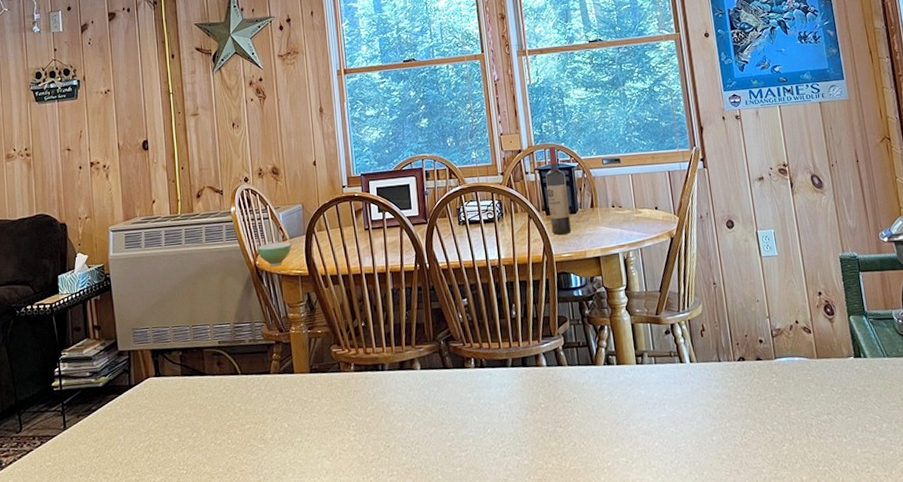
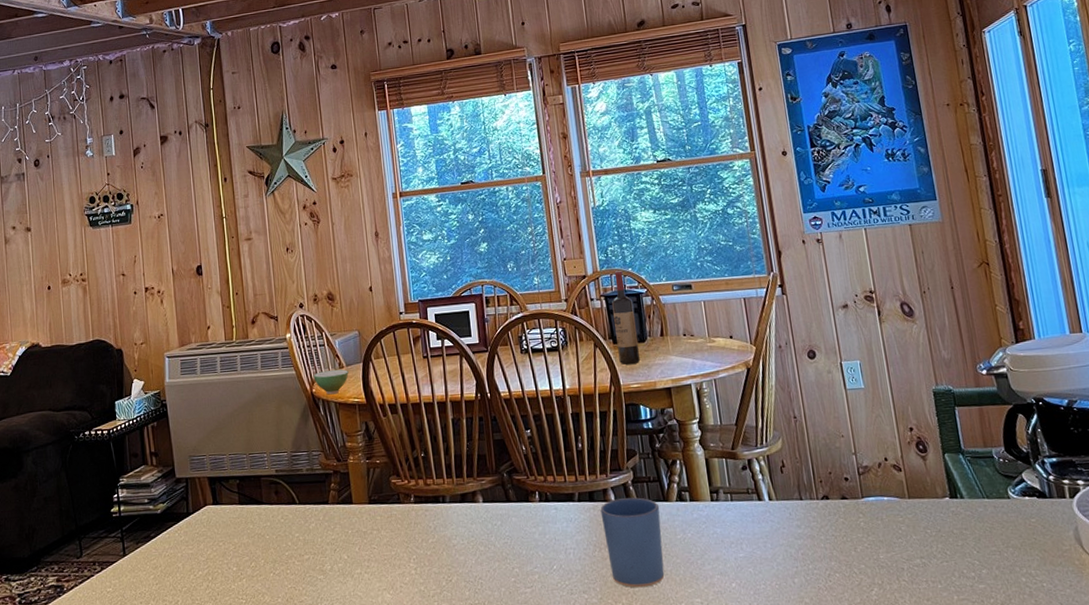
mug: none [532,362,592,449] -> present [600,497,665,588]

